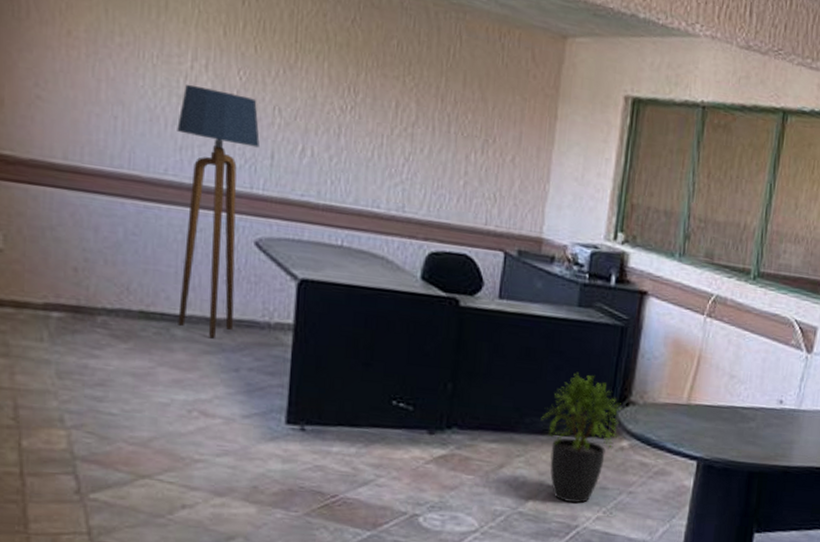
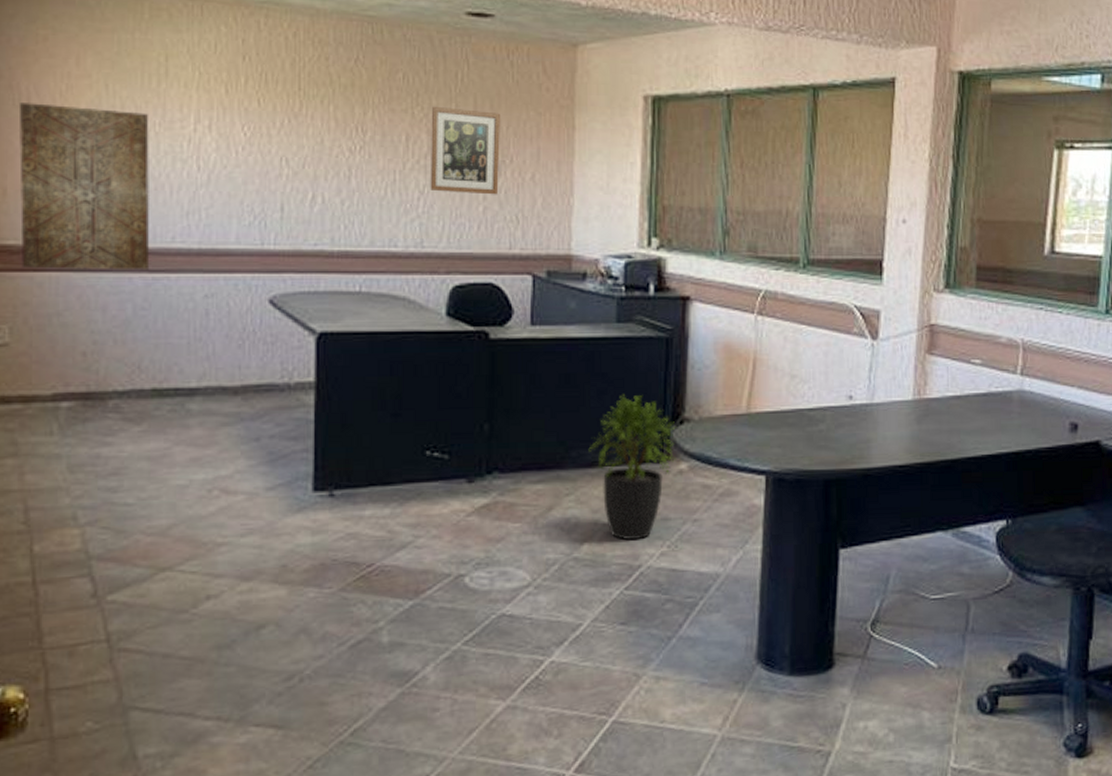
wall art: none [17,15,147,198] -> present [19,103,150,270]
floor lamp: present [177,84,260,339] -> none [183,147,268,409]
wall art: none [415,77,487,172] -> present [430,106,500,195]

